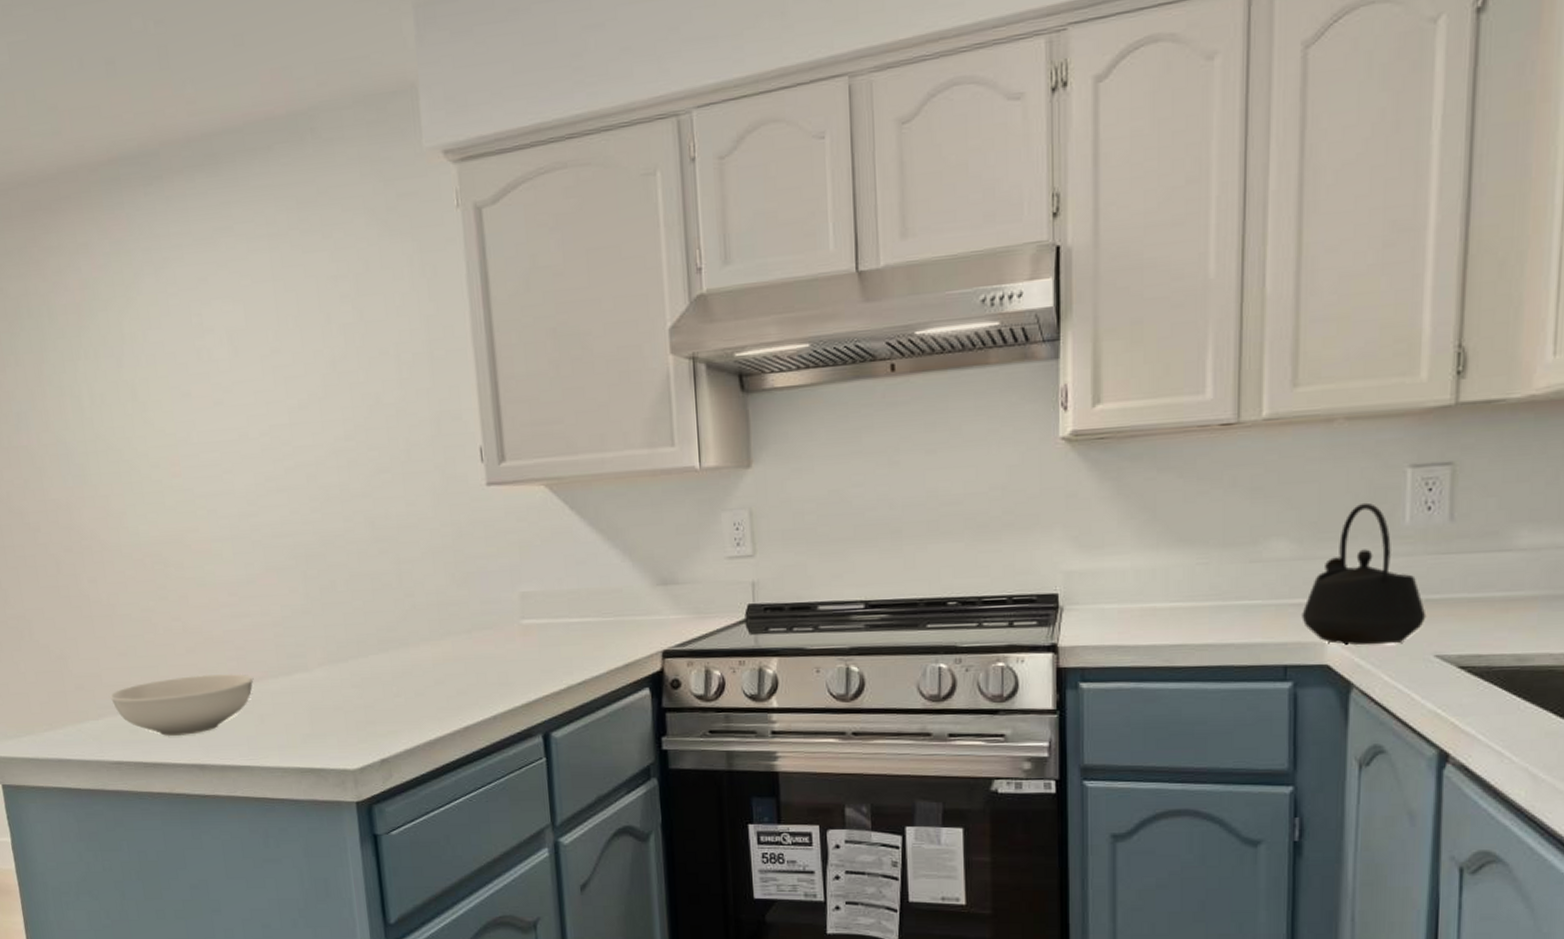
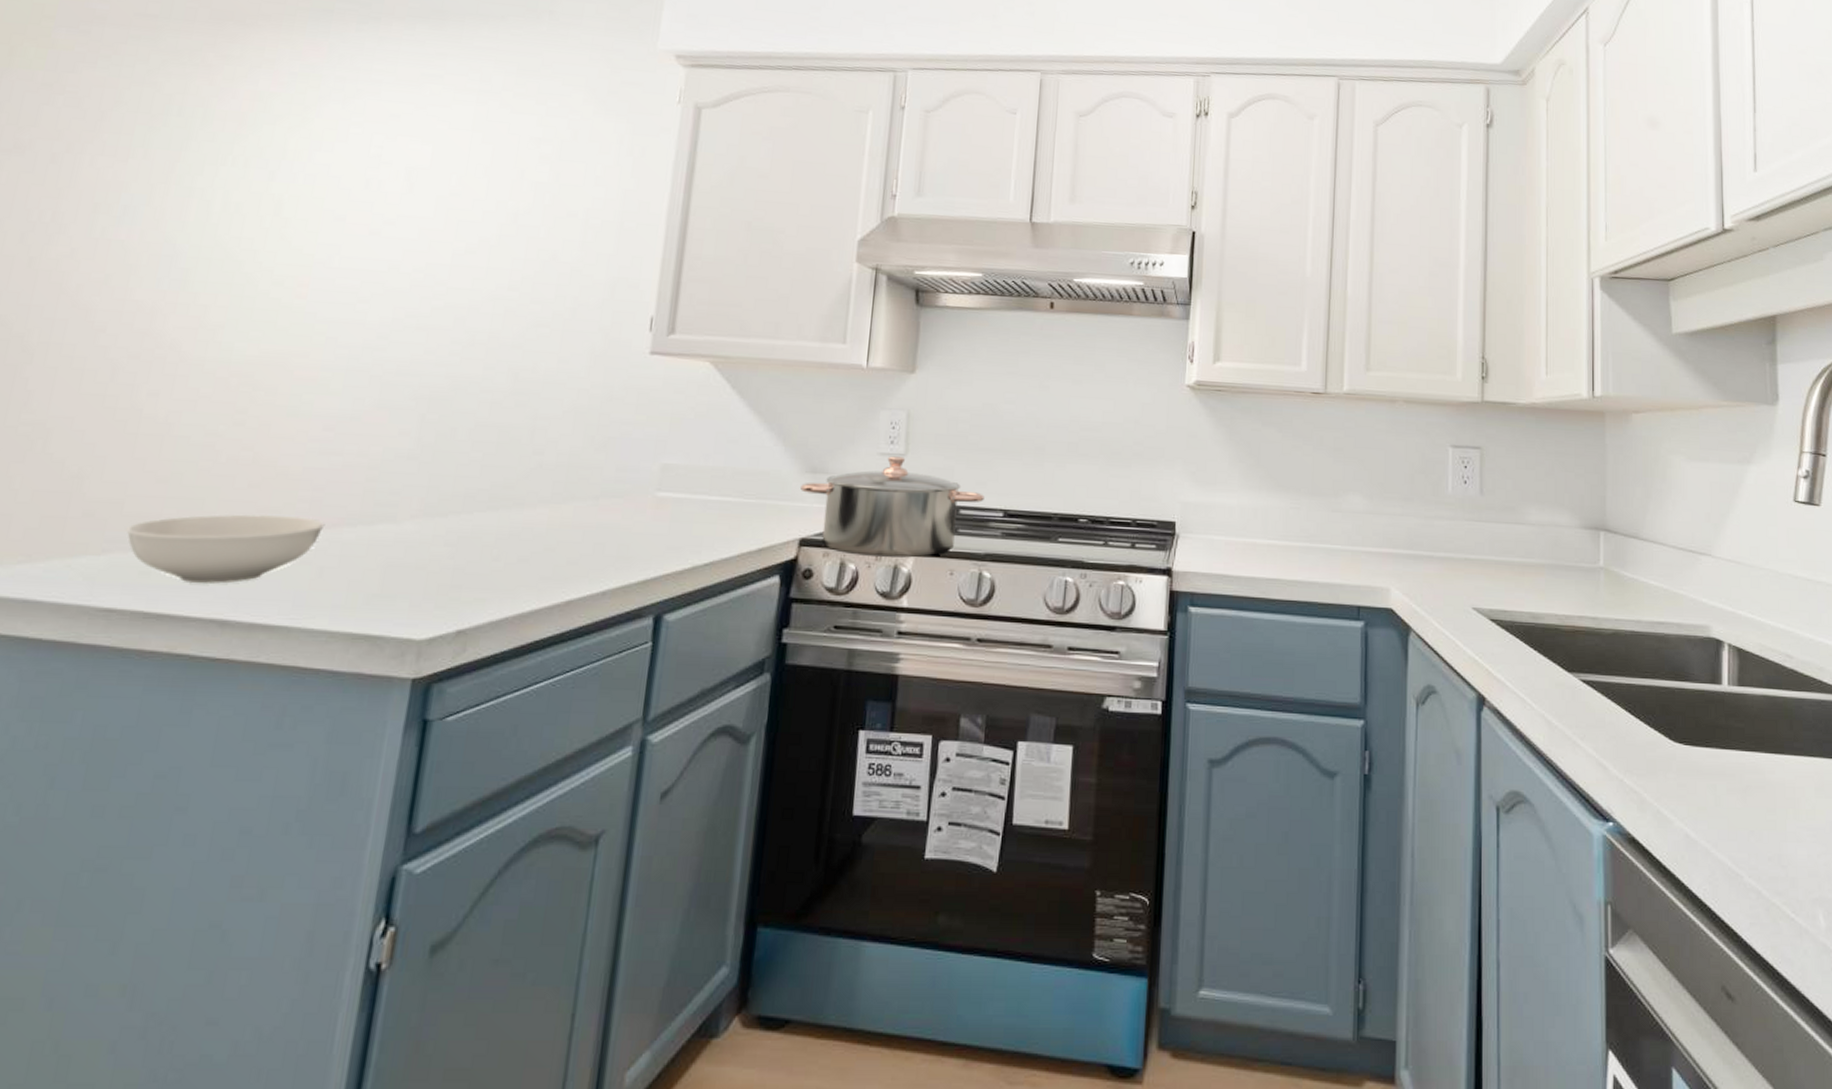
cooking pot: none [654,558,842,662] -> present [800,456,985,558]
kettle: present [1302,502,1427,645] -> none [1372,471,1465,595]

